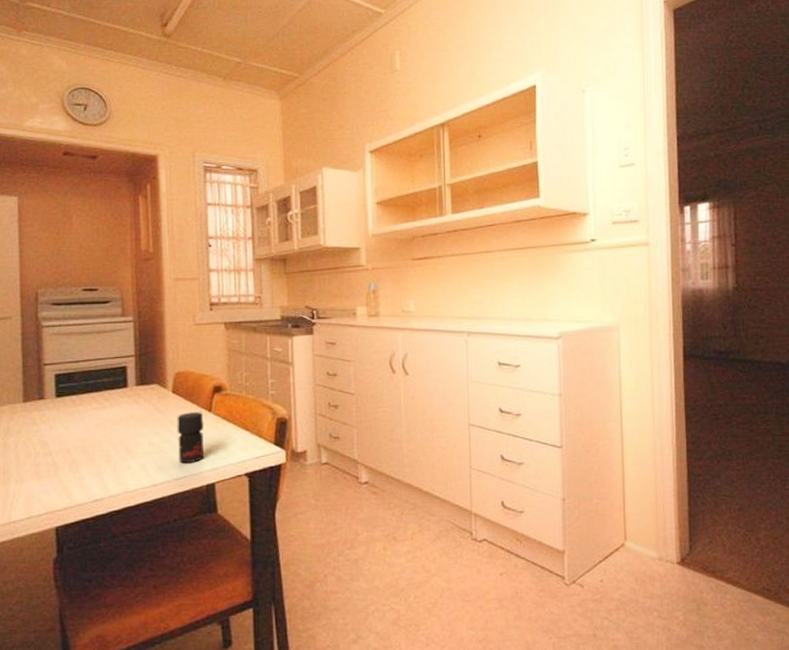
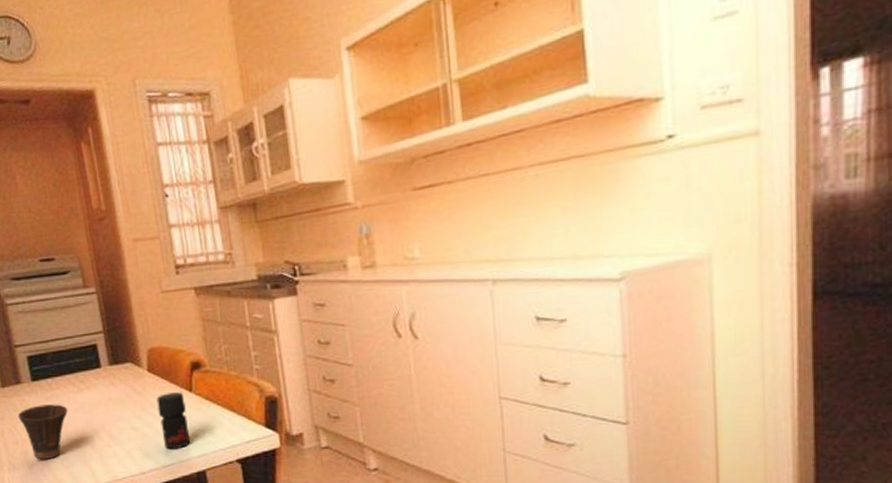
cup: none [35,419,89,472] -> present [18,404,68,460]

